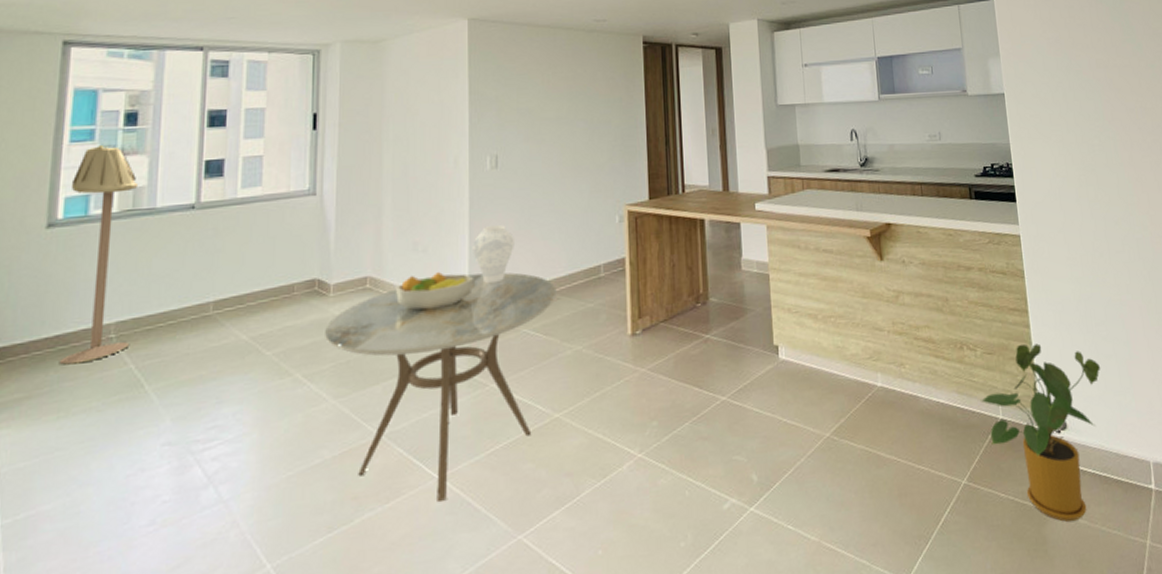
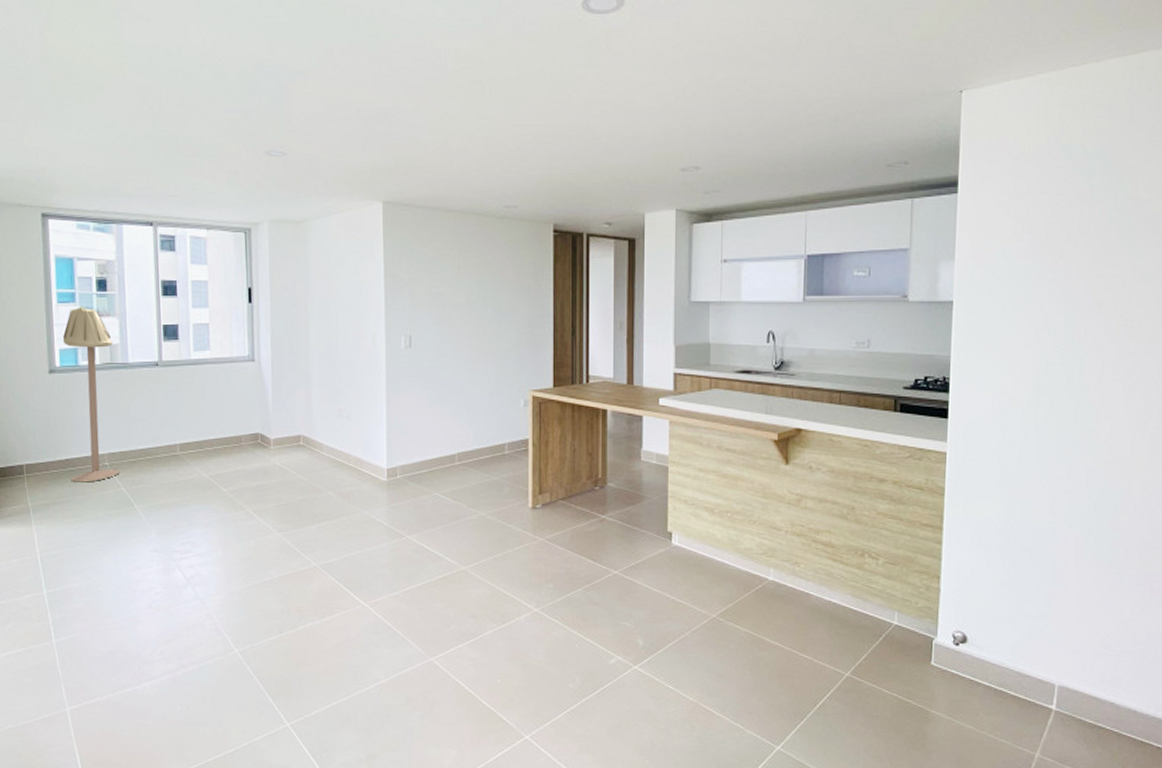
dining table: present [325,272,557,501] -> none [268,441,465,622]
fruit bowl: present [396,271,474,311] -> none [325,436,392,468]
vase: present [472,225,514,284] -> none [389,400,427,451]
house plant: present [980,343,1101,522] -> none [875,558,1017,724]

